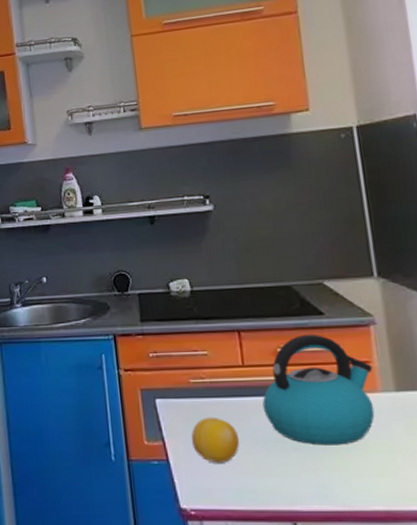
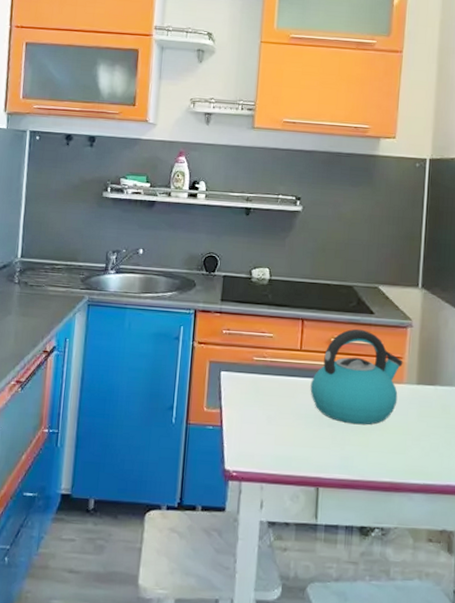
fruit: present [191,417,240,463] -> none [245,391,286,433]

